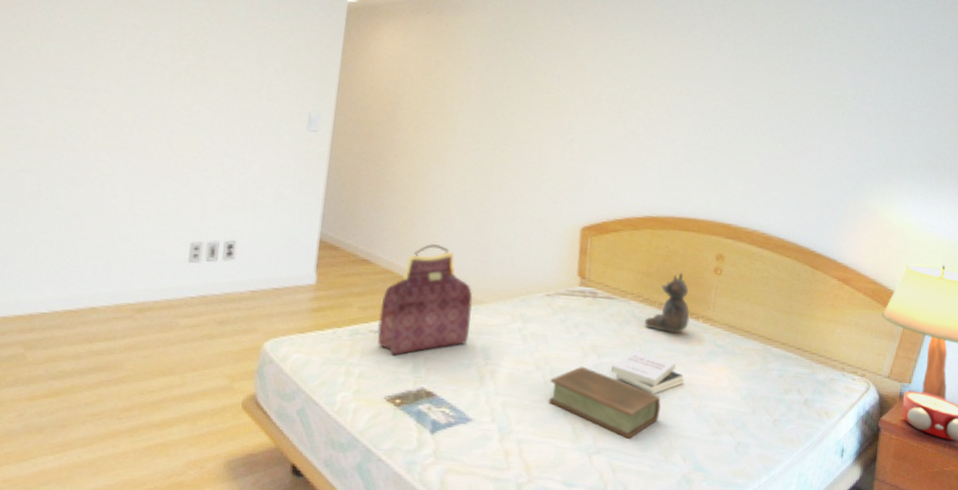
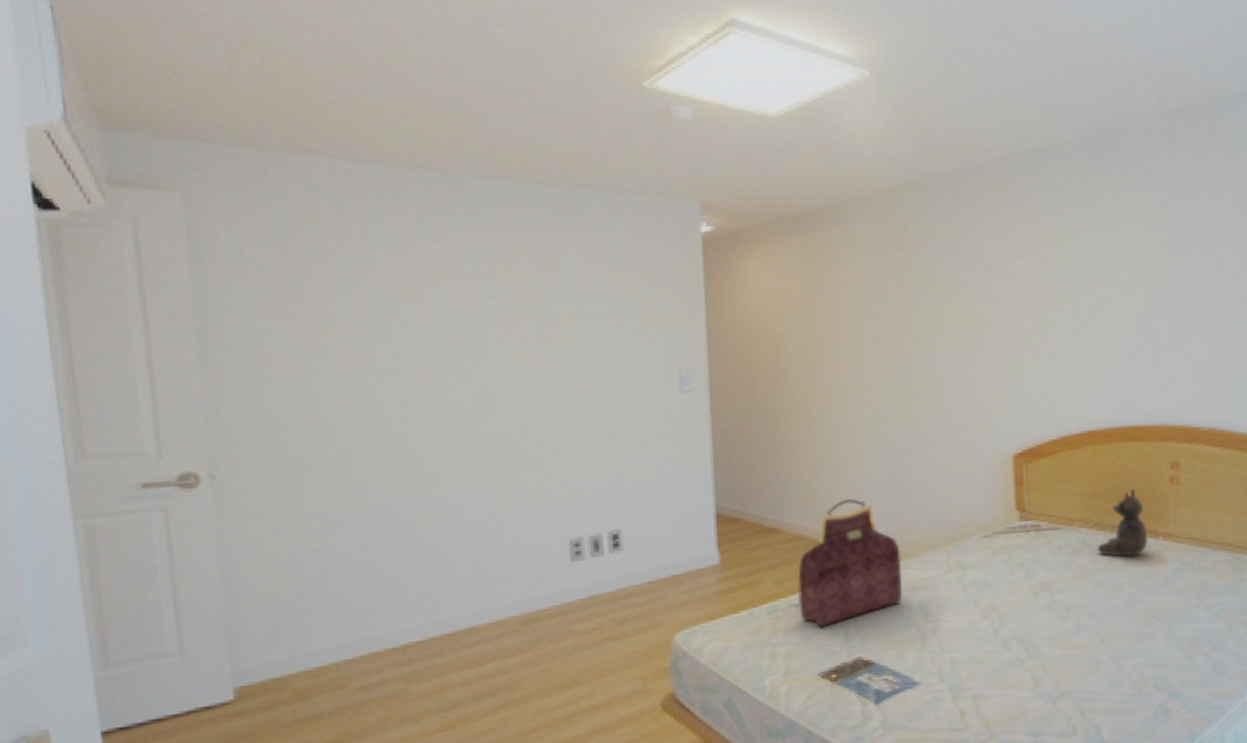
book: present [548,366,661,439] -> none [1000,607,1126,677]
books: present [611,351,684,394] -> none [1067,582,1149,626]

